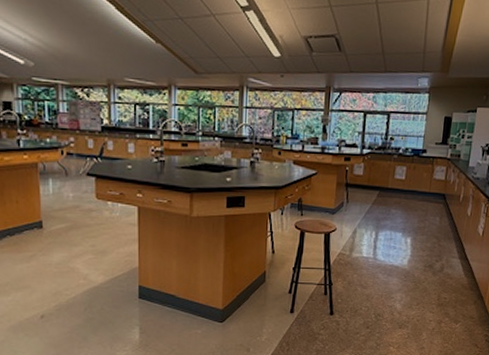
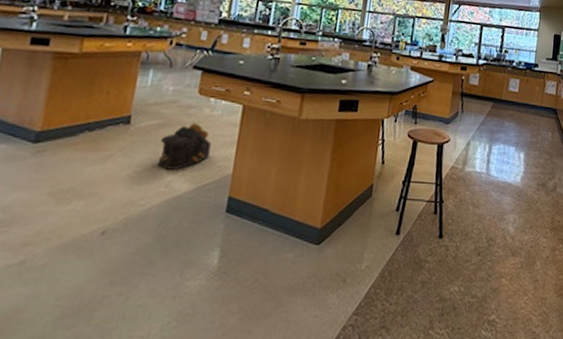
backpack: none [72,224,116,265] -> present [156,122,212,170]

